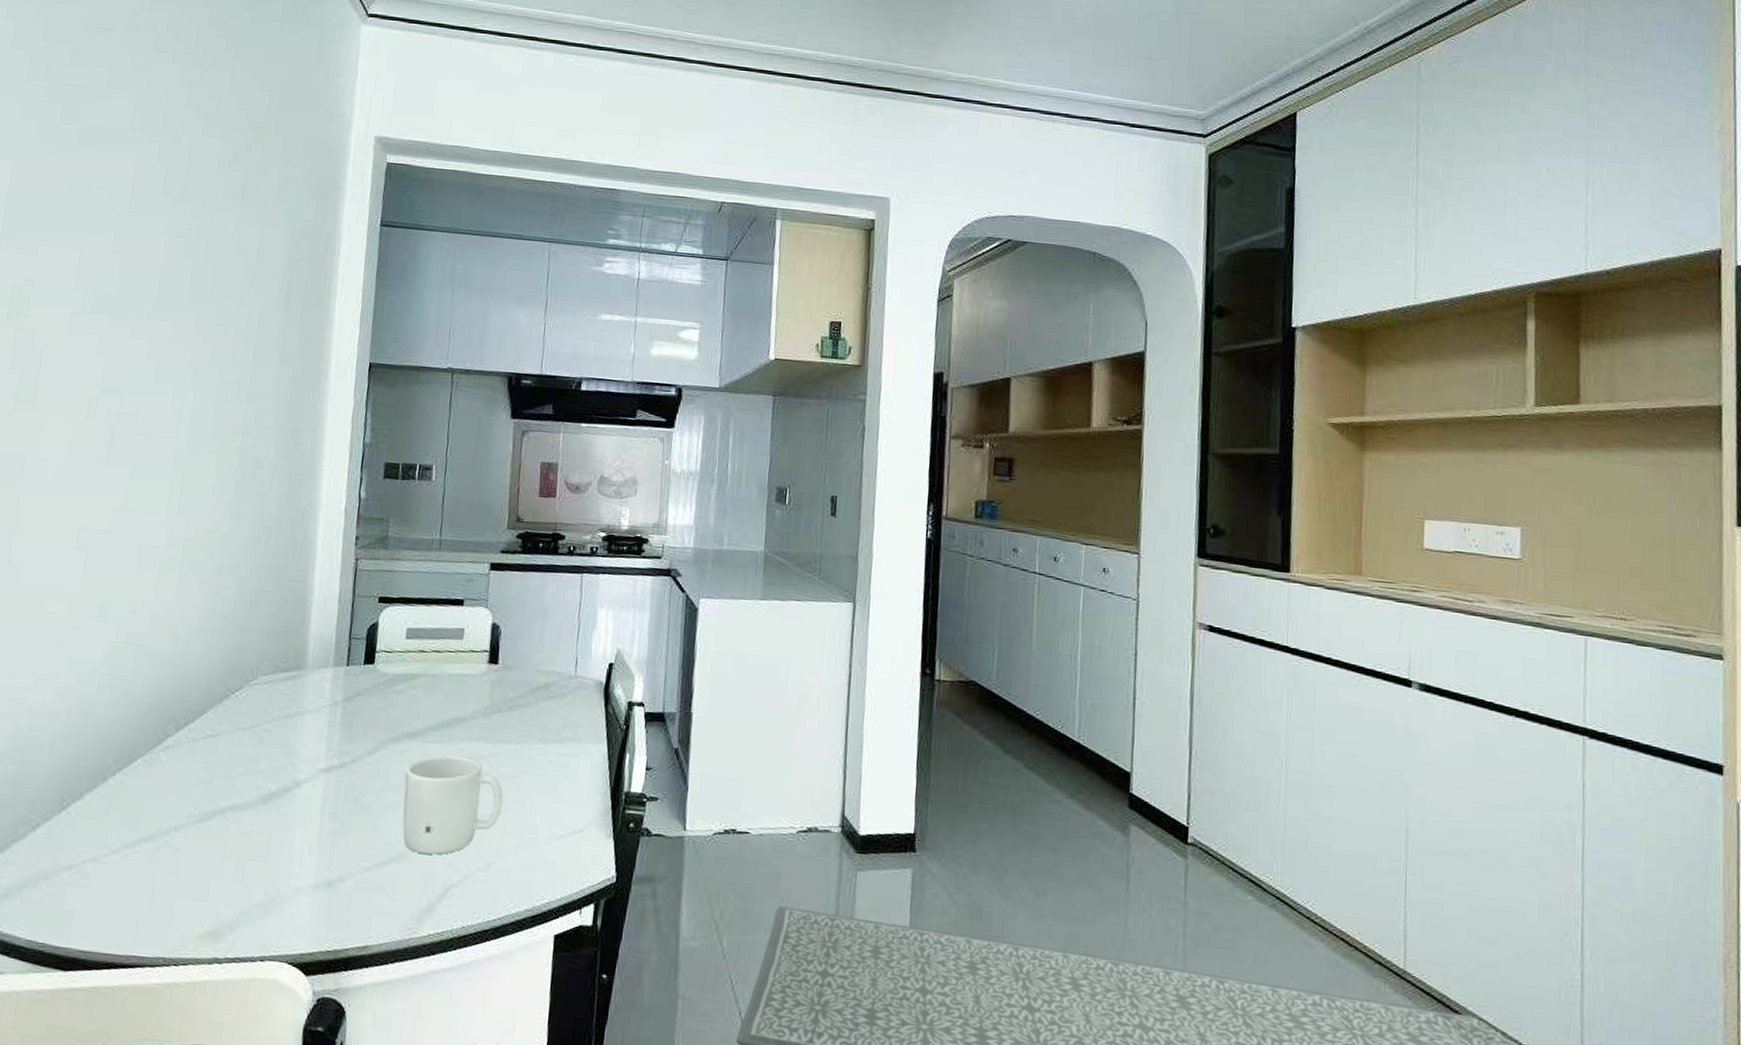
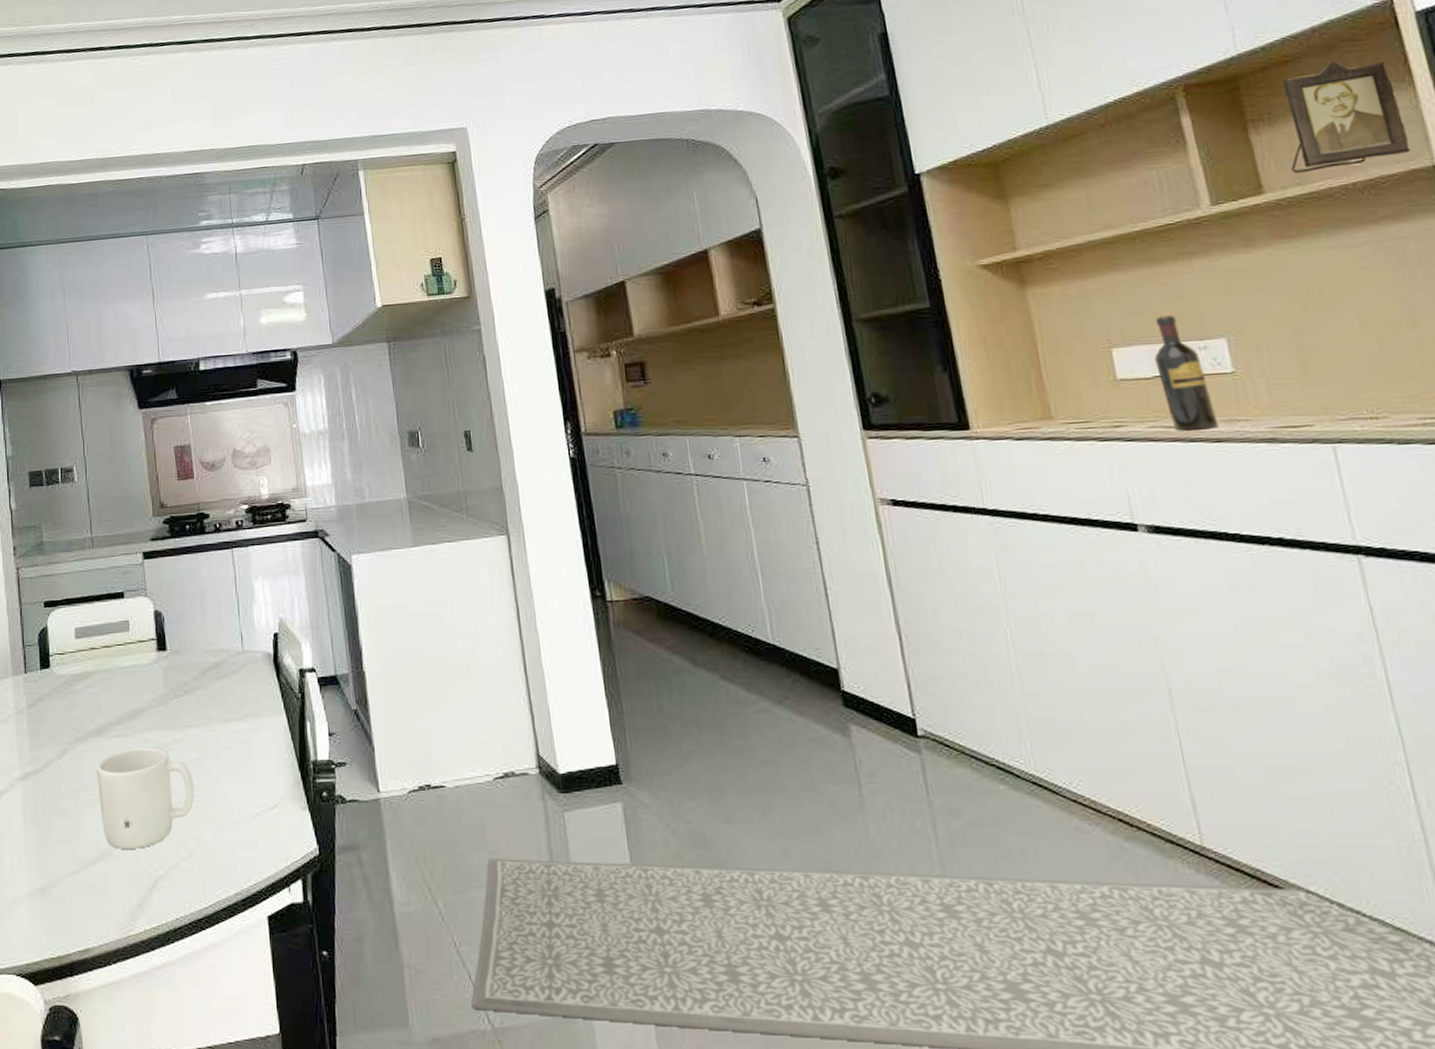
wine bottle: none [1458,497,1498,607] -> present [1154,314,1219,431]
photo frame: none [1607,294,1705,393] -> present [1282,60,1410,173]

